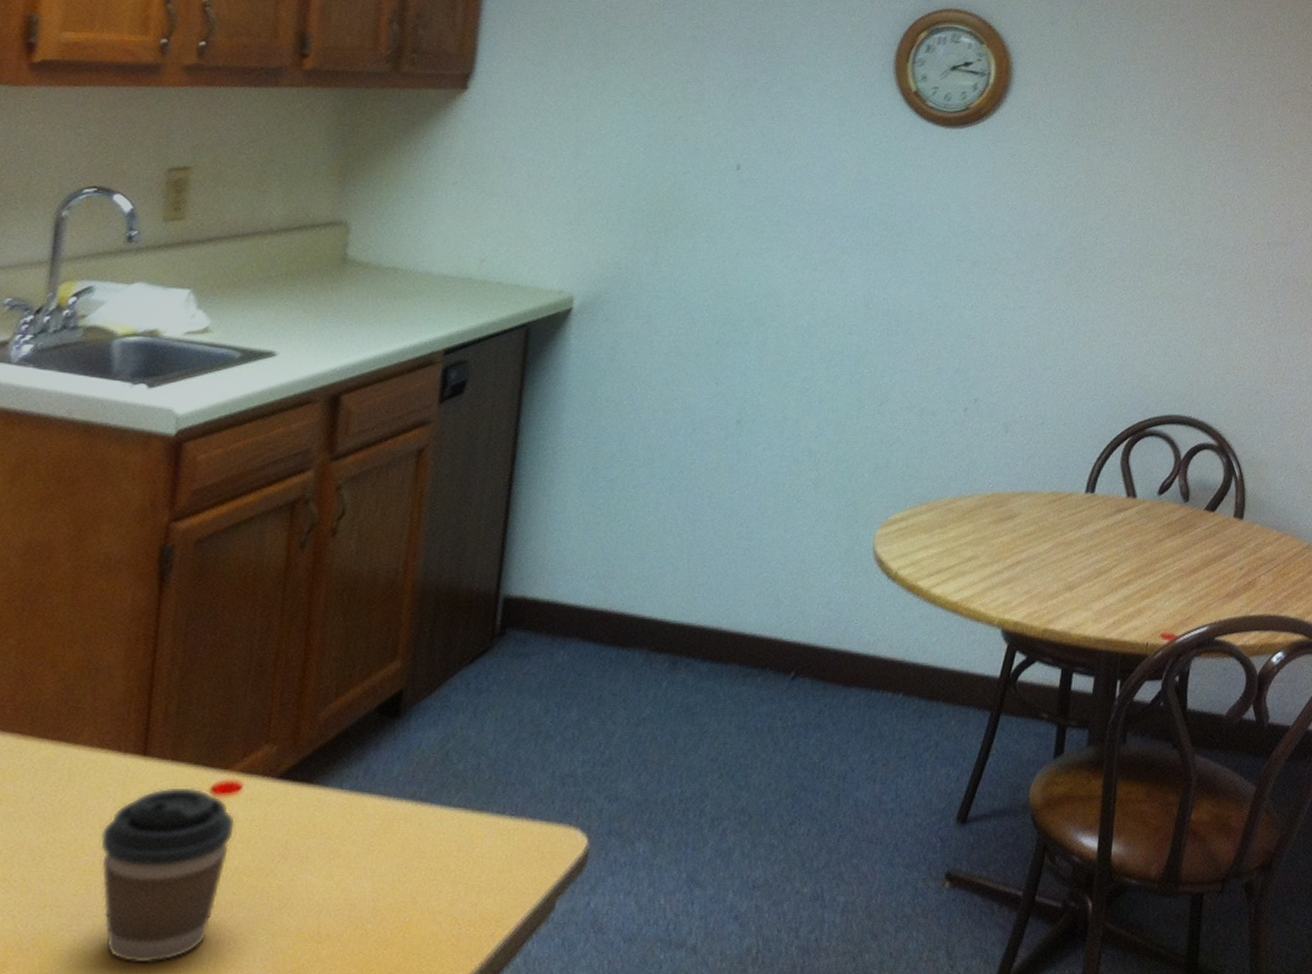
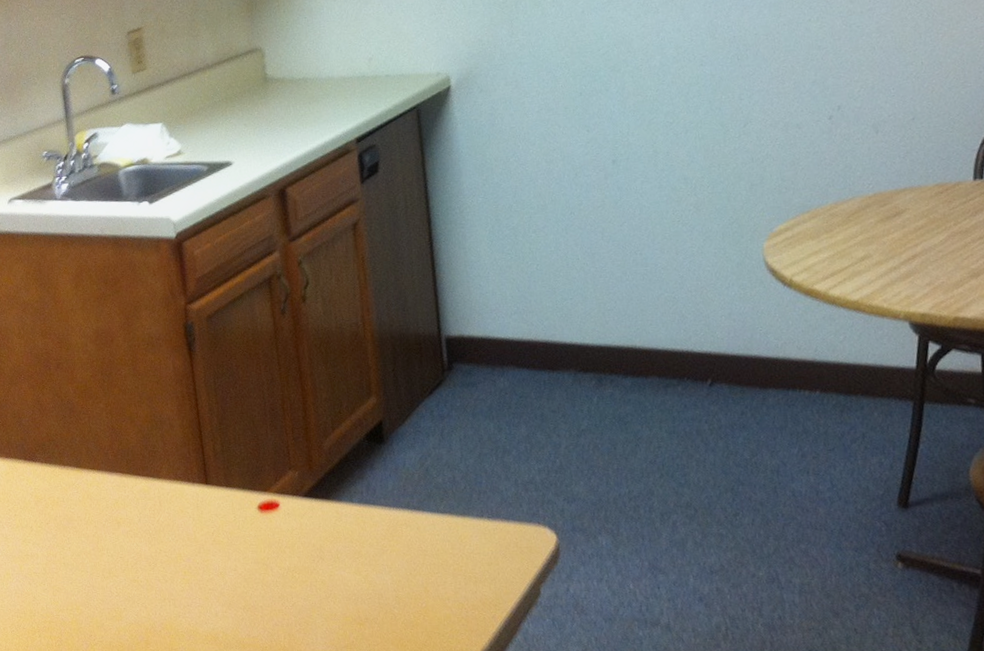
coffee cup: present [100,787,235,963] -> none [190,507,282,641]

